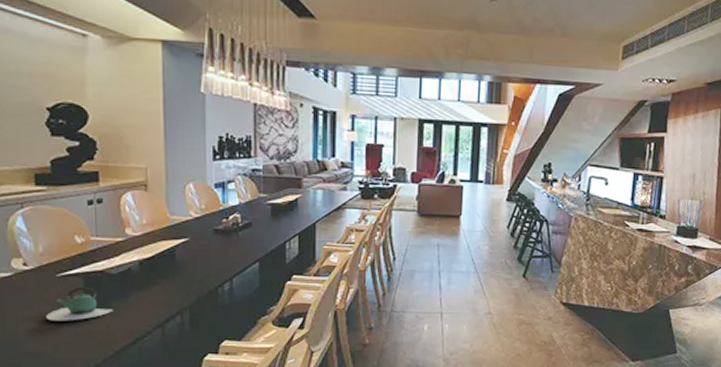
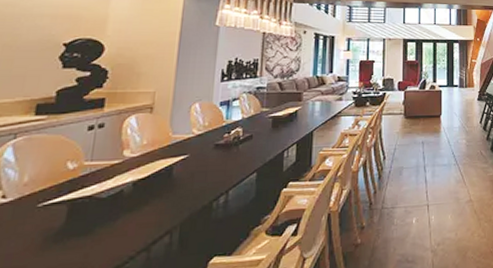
teapot: present [46,286,113,321] -> none [15,214,95,257]

